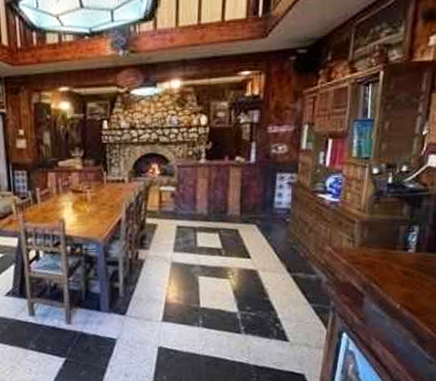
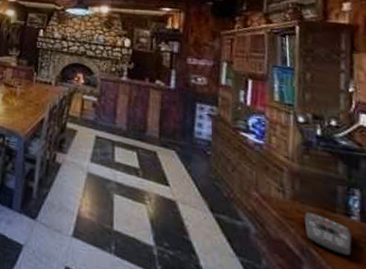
remote control: none [369,254,407,283] -> present [305,212,352,257]

